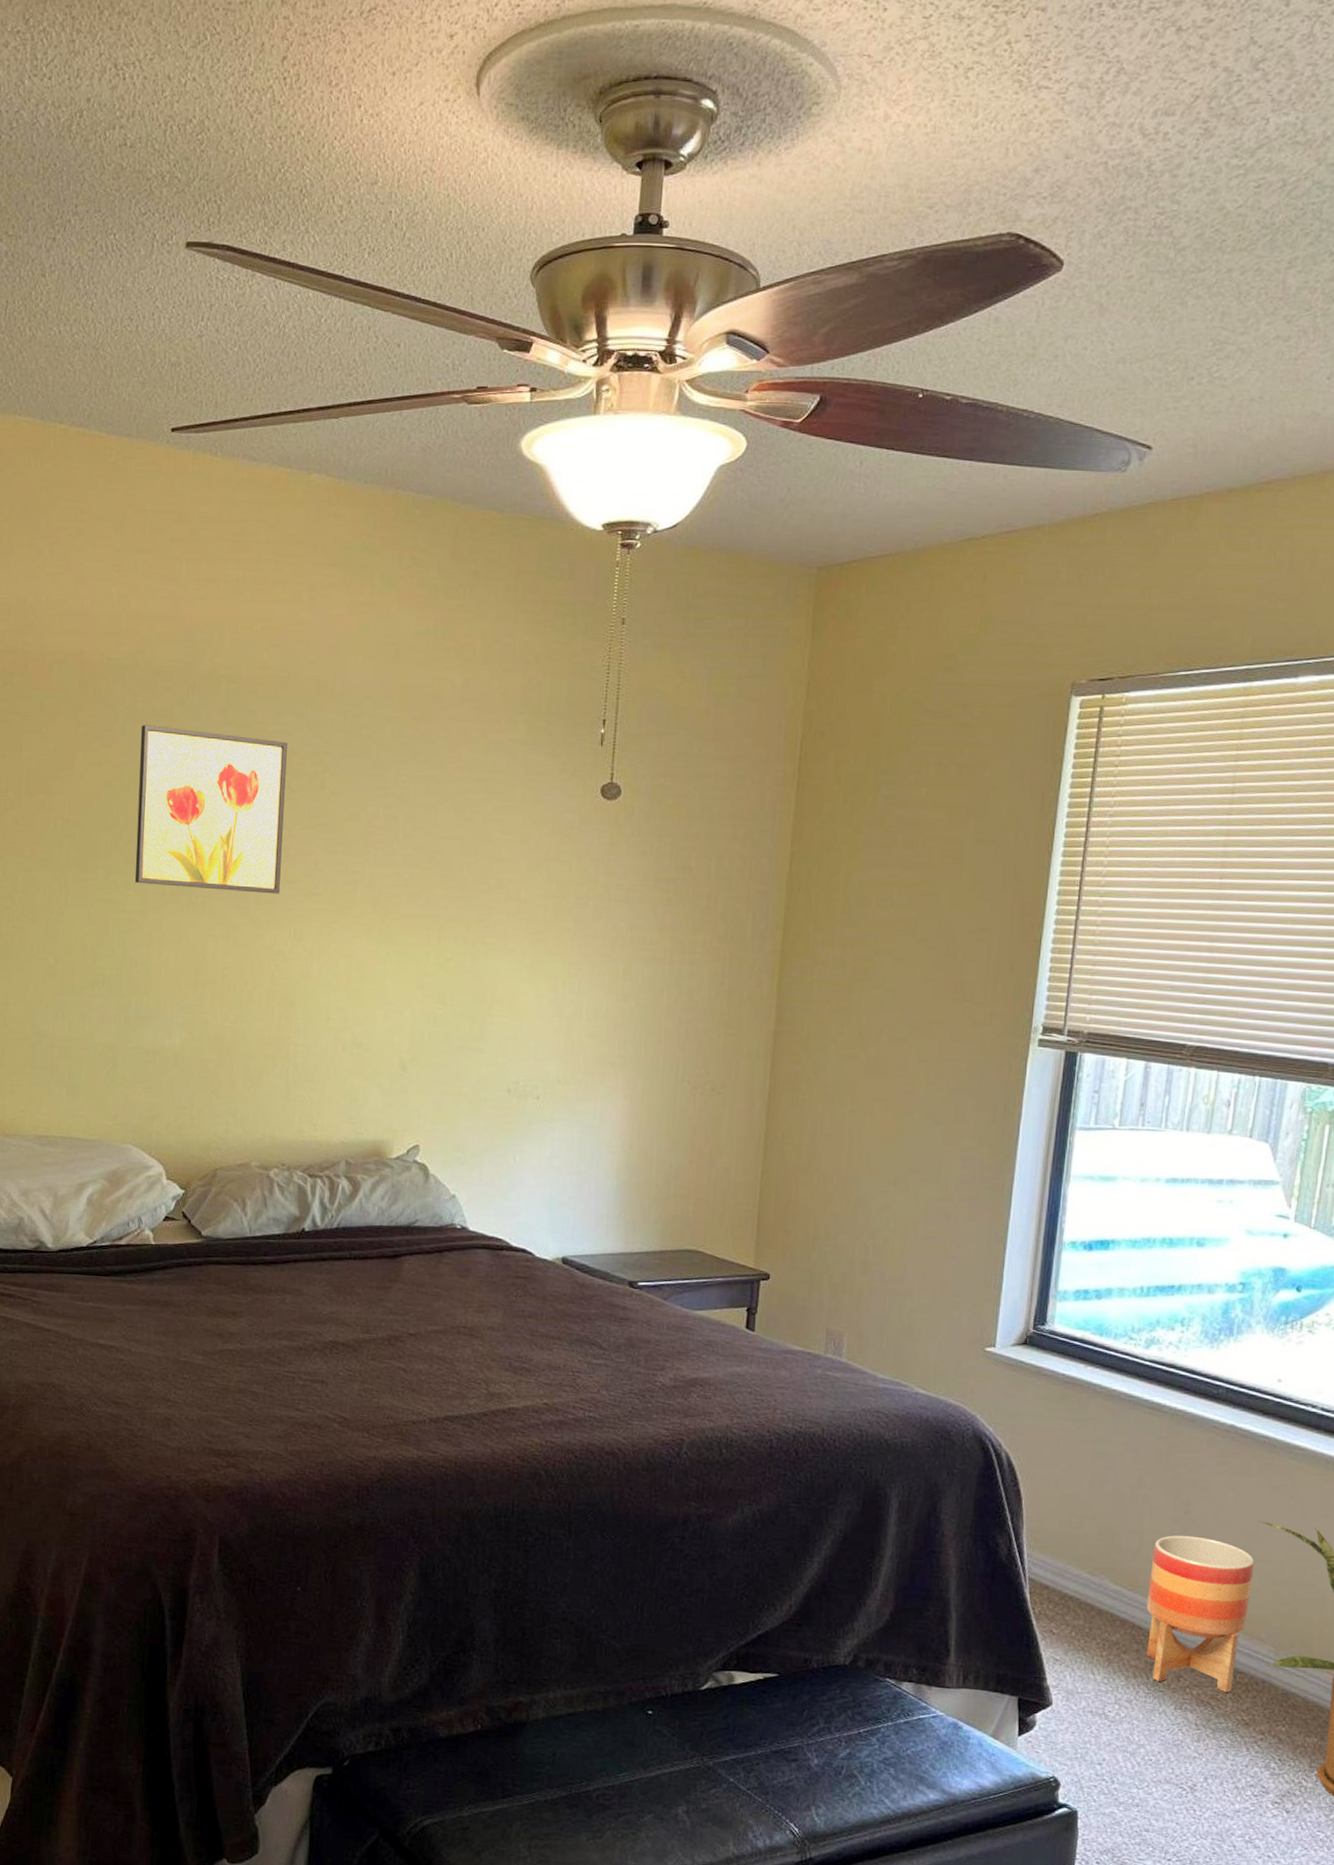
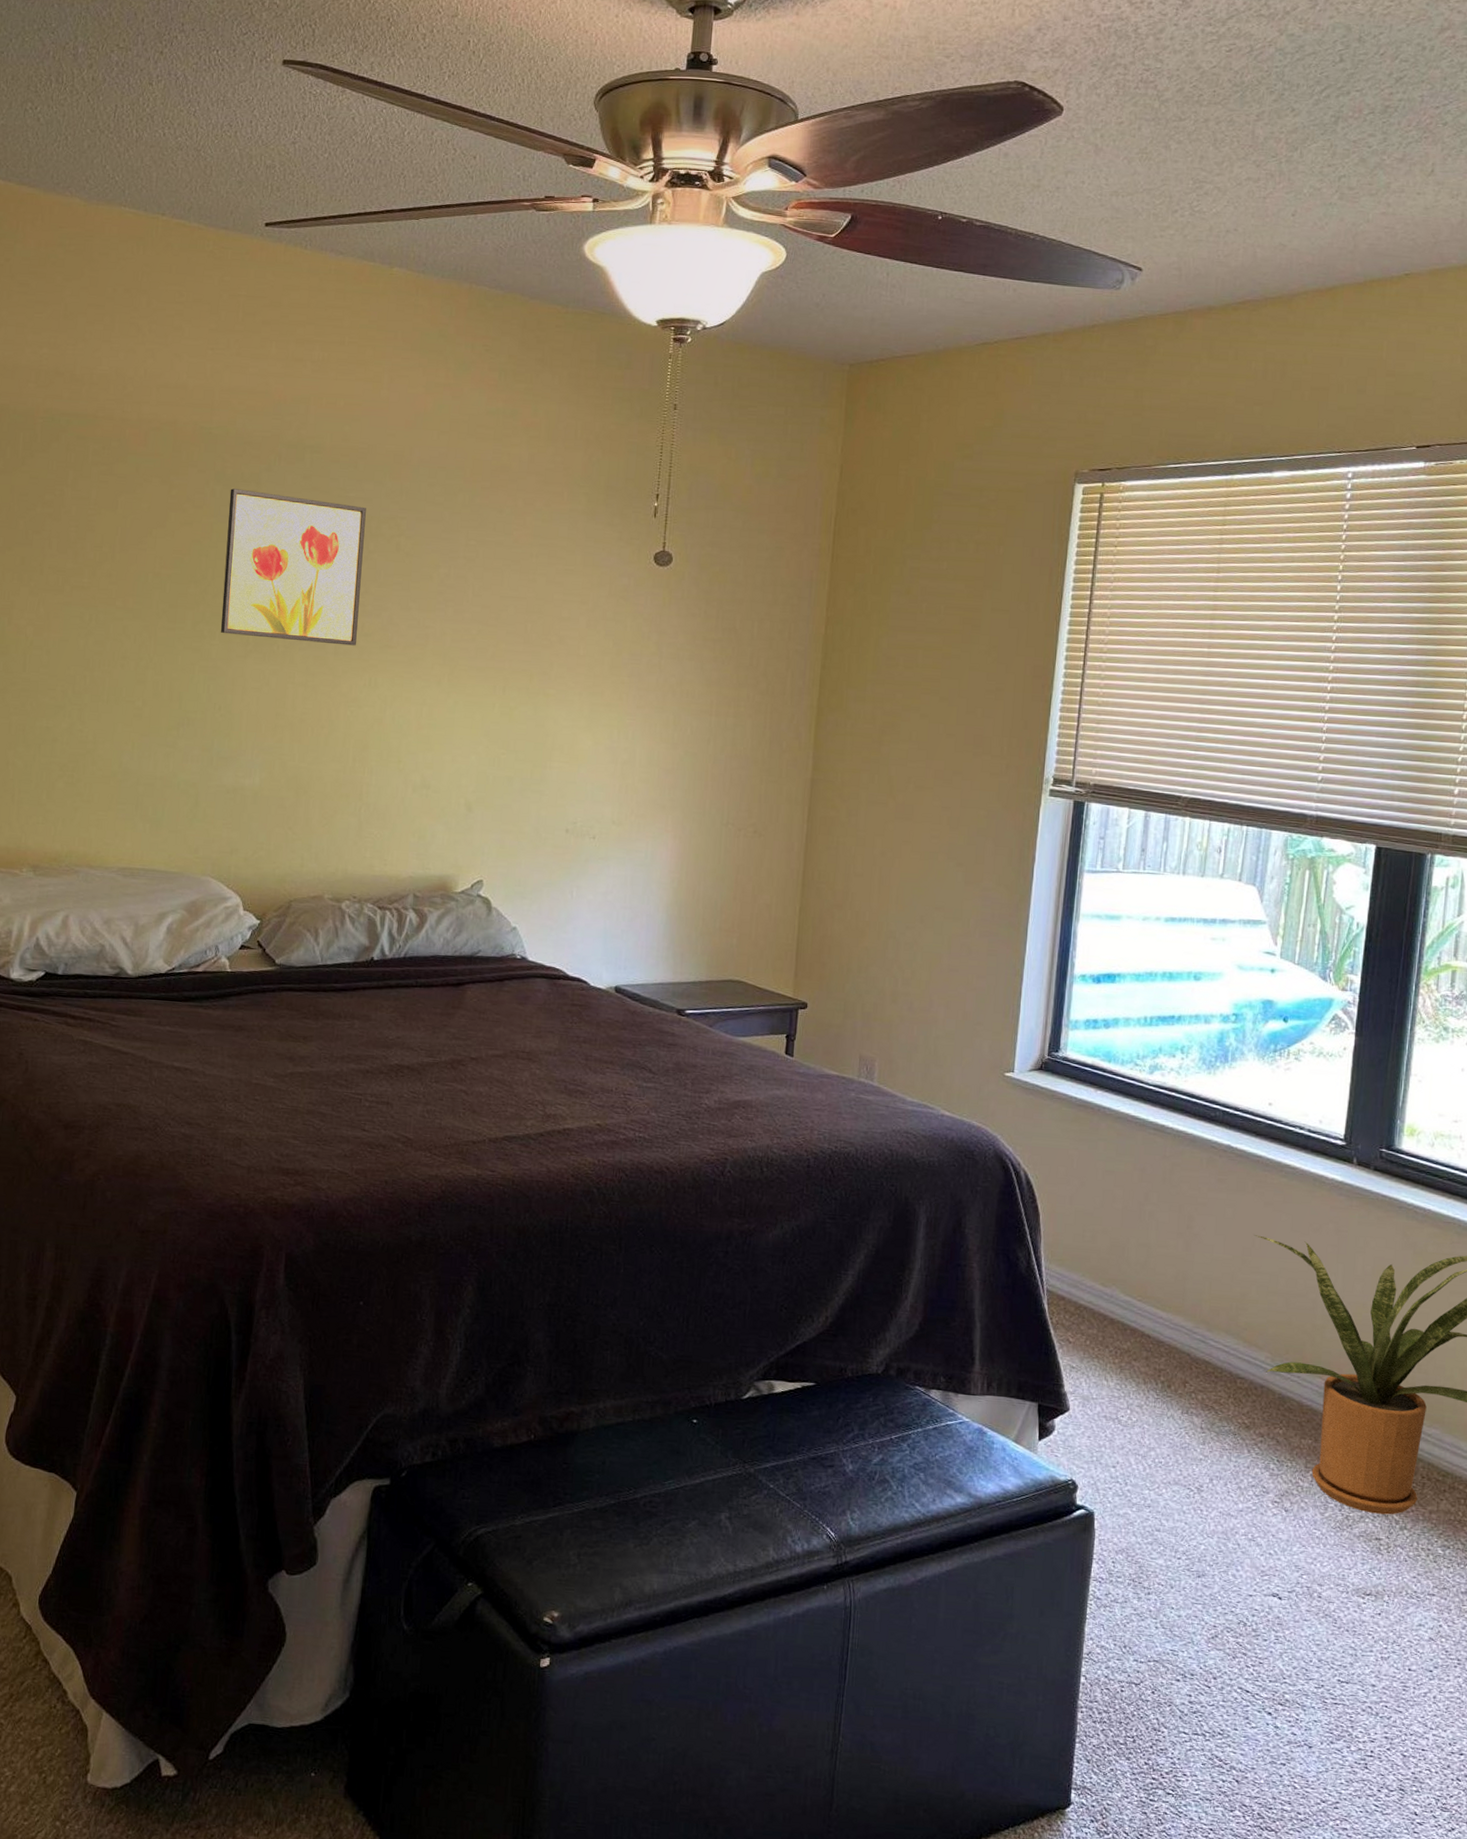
planter: present [1146,1535,1255,1692] -> none [1154,1248,1252,1397]

